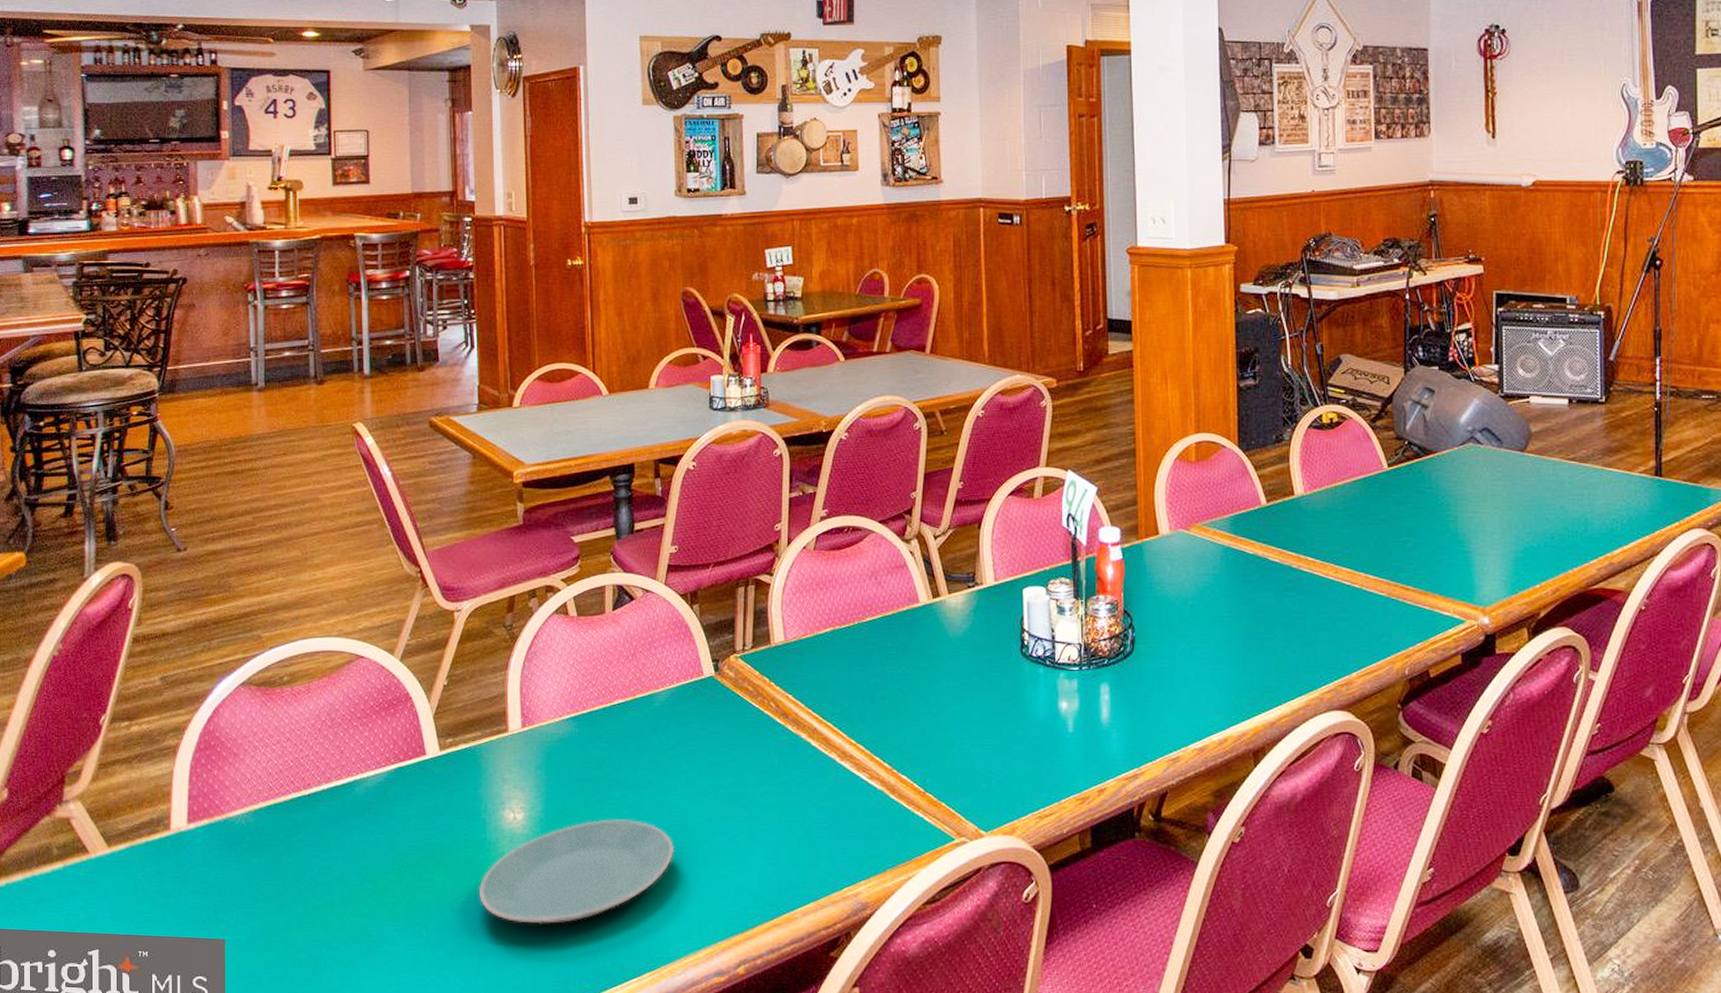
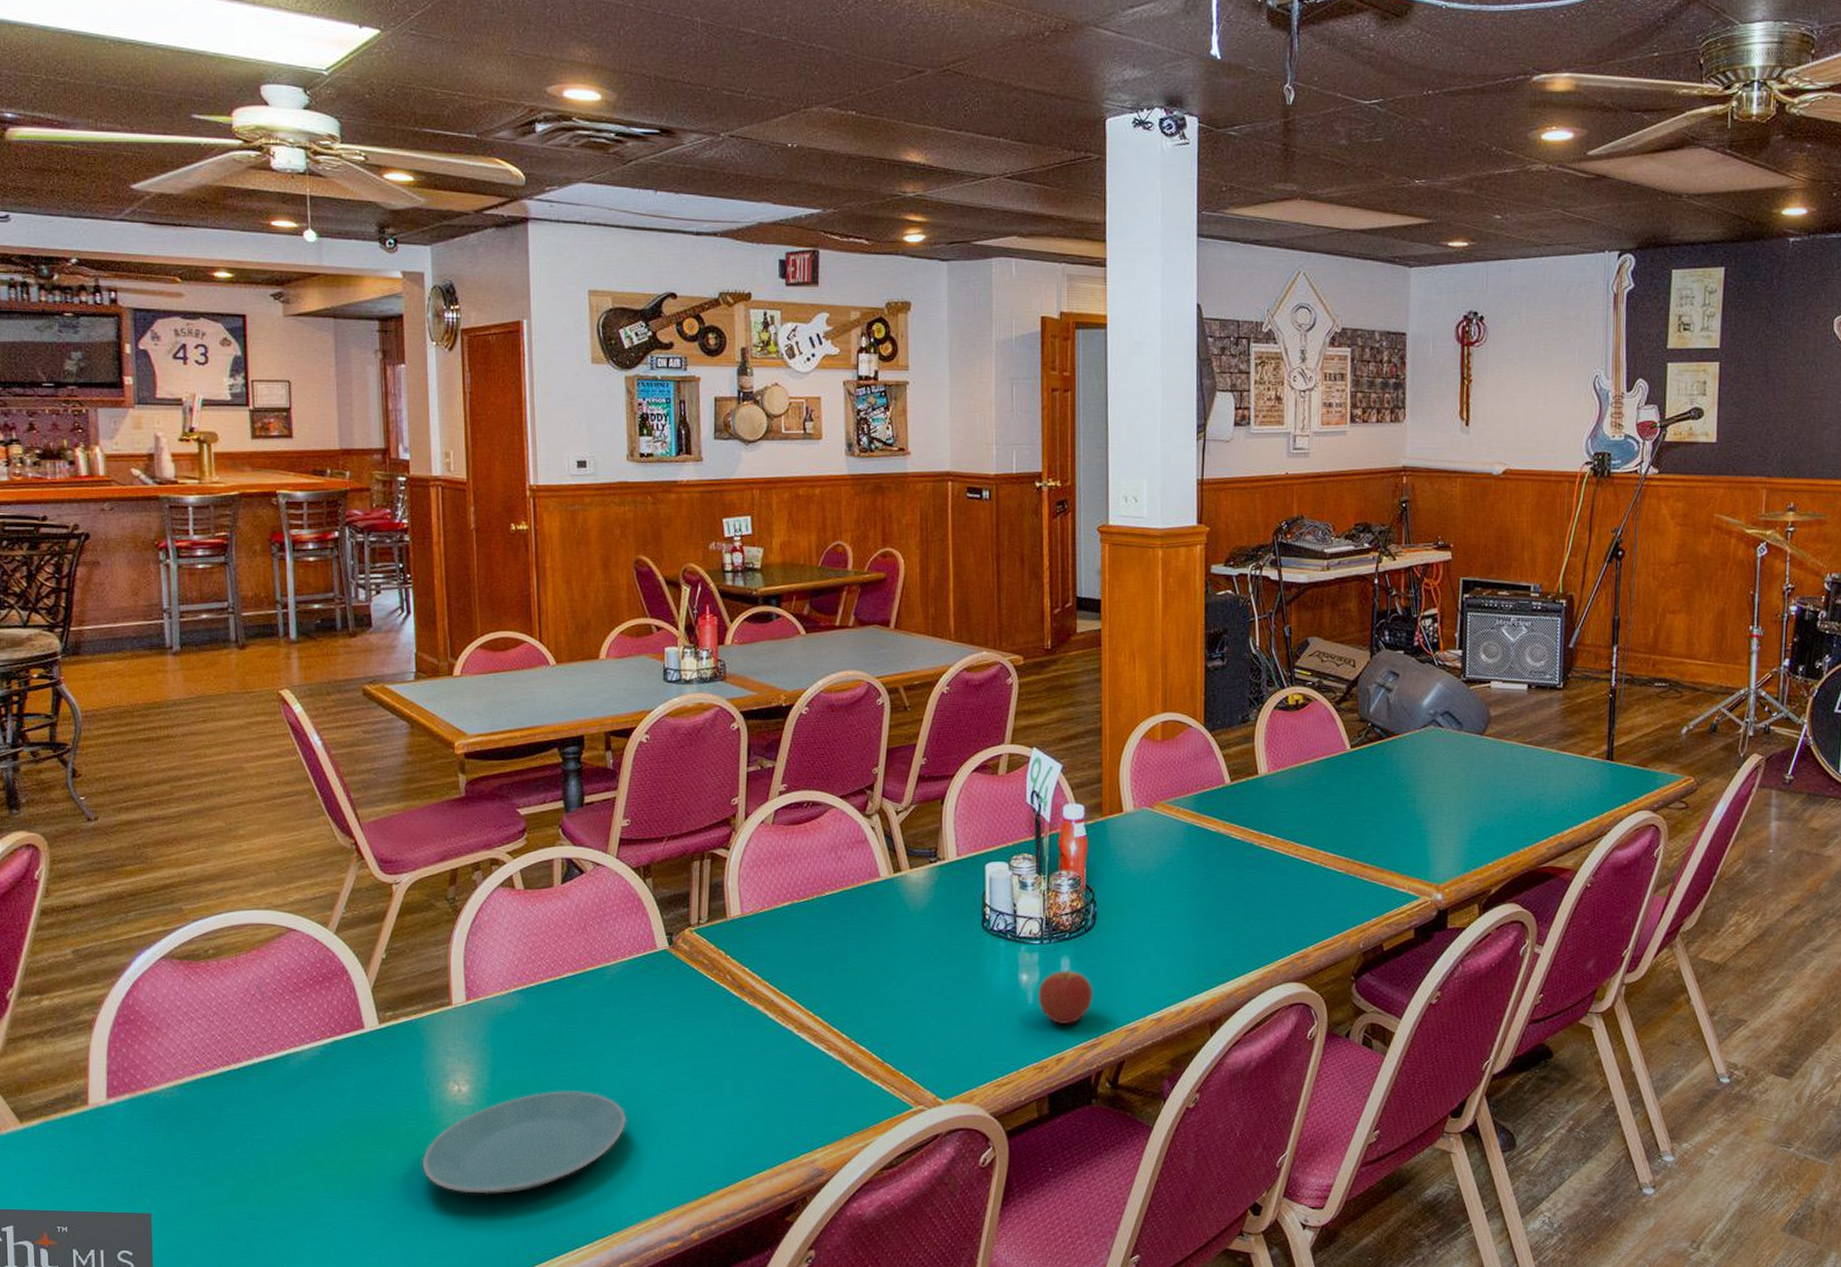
apple: none [1078,695,1134,755] -> present [1038,968,1094,1025]

